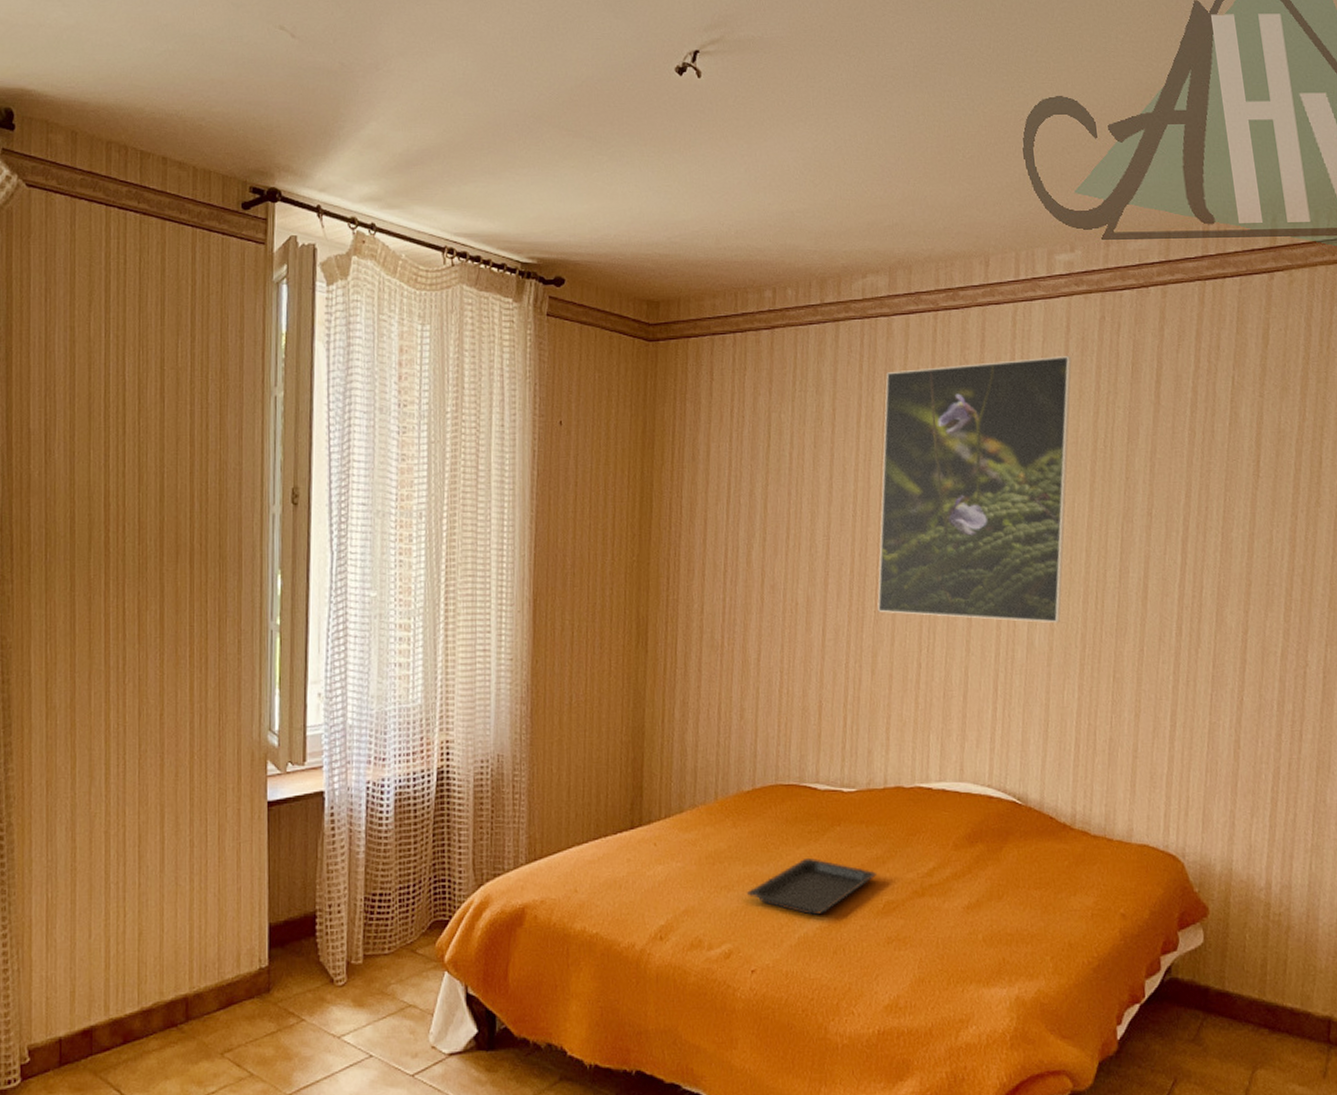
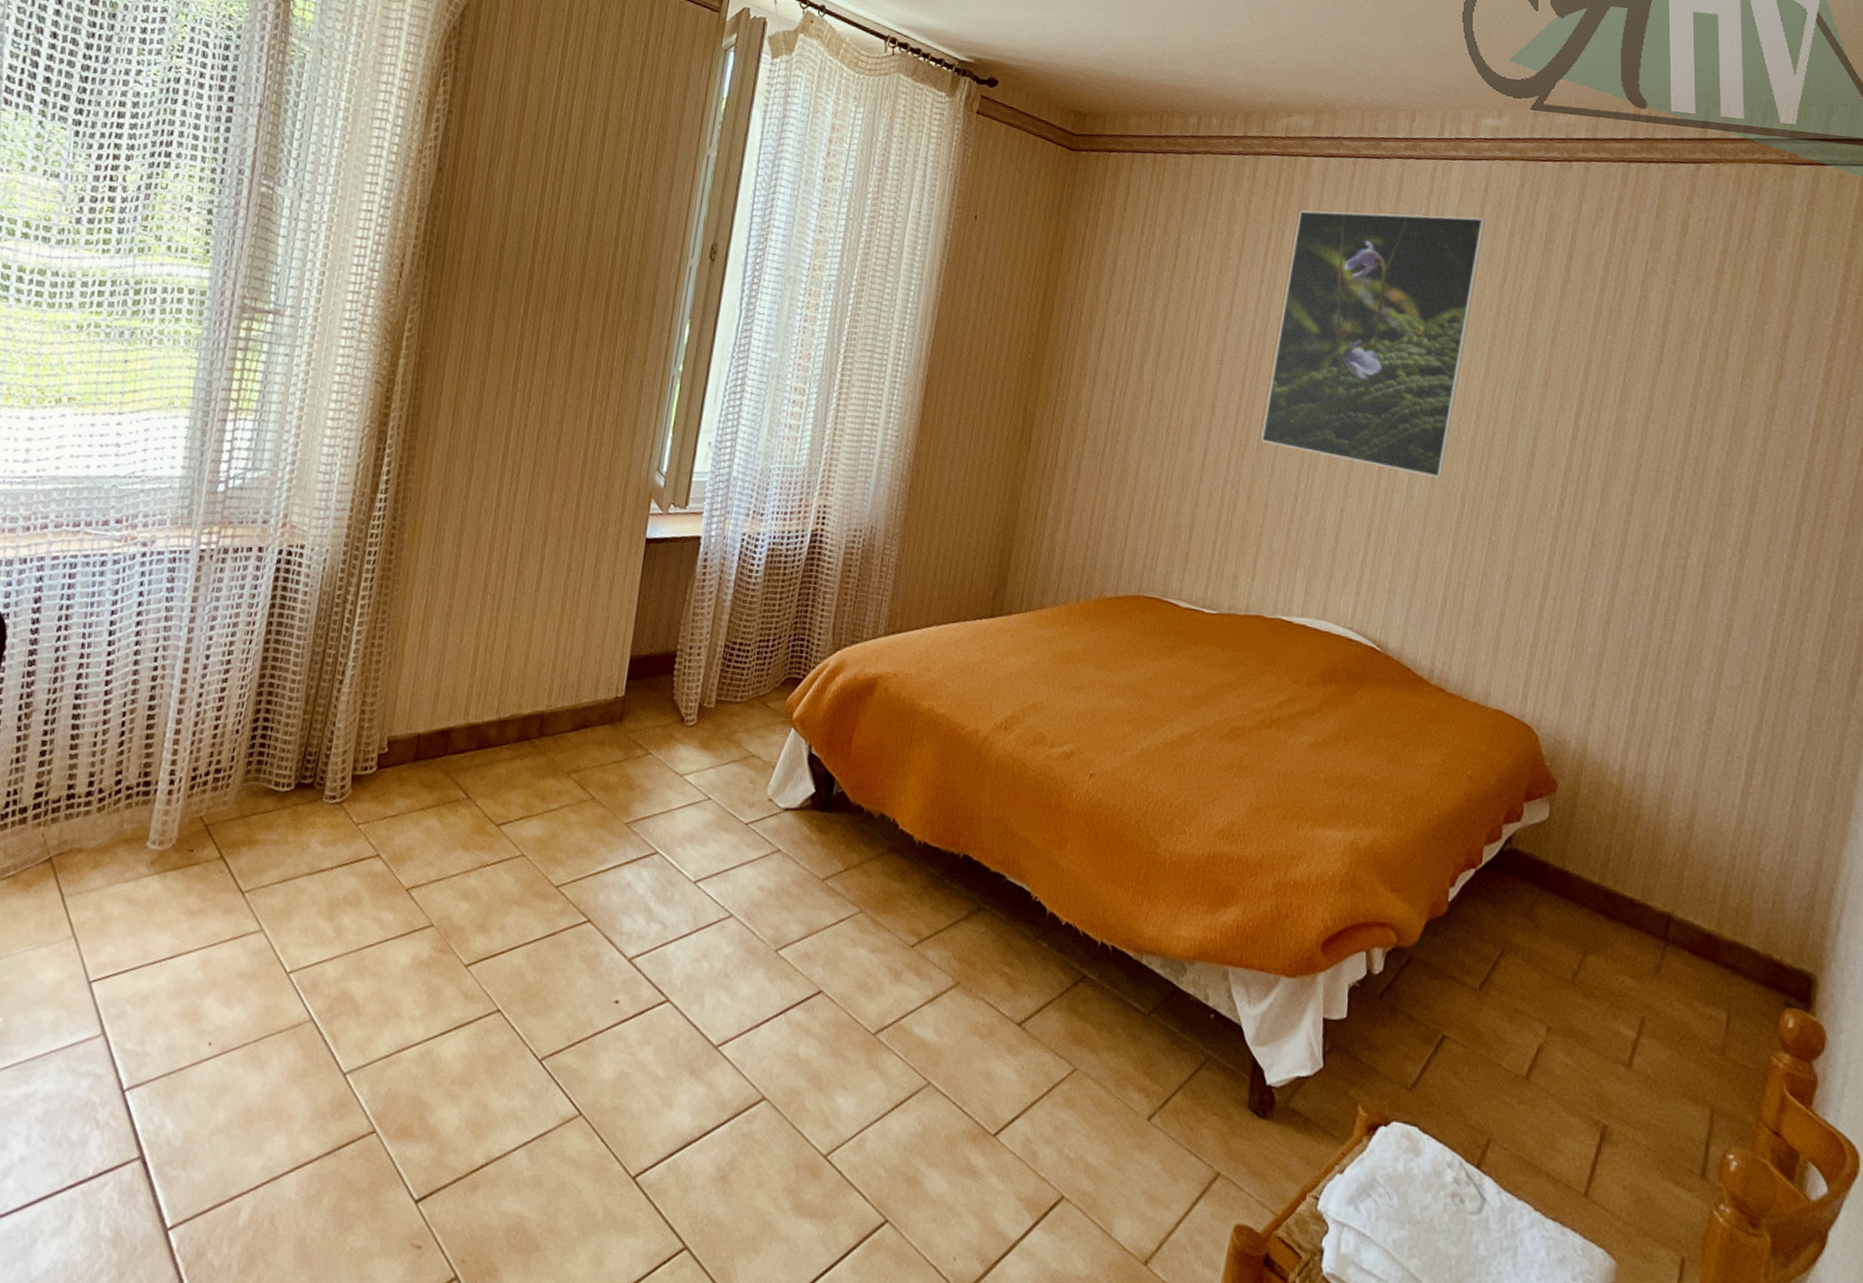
serving tray: present [746,858,876,915] -> none [1095,672,1226,730]

